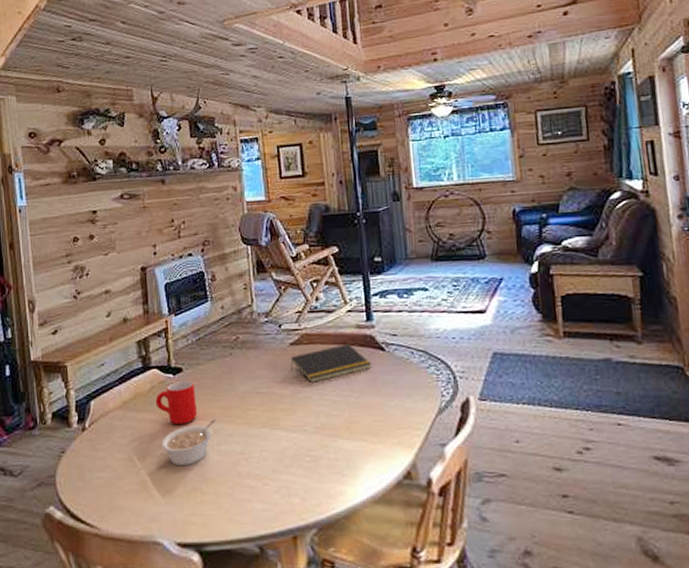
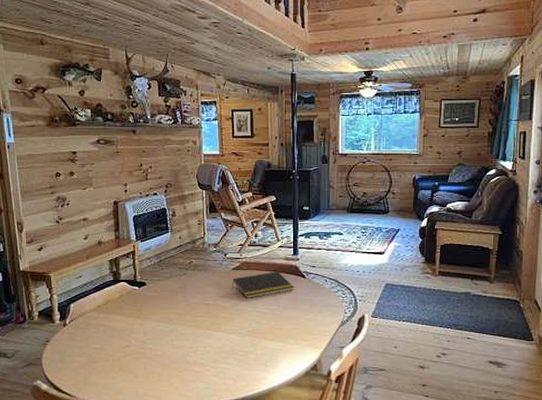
mug: present [155,380,198,424] -> none [123,292,157,324]
legume: present [161,418,216,467] -> none [127,321,171,355]

